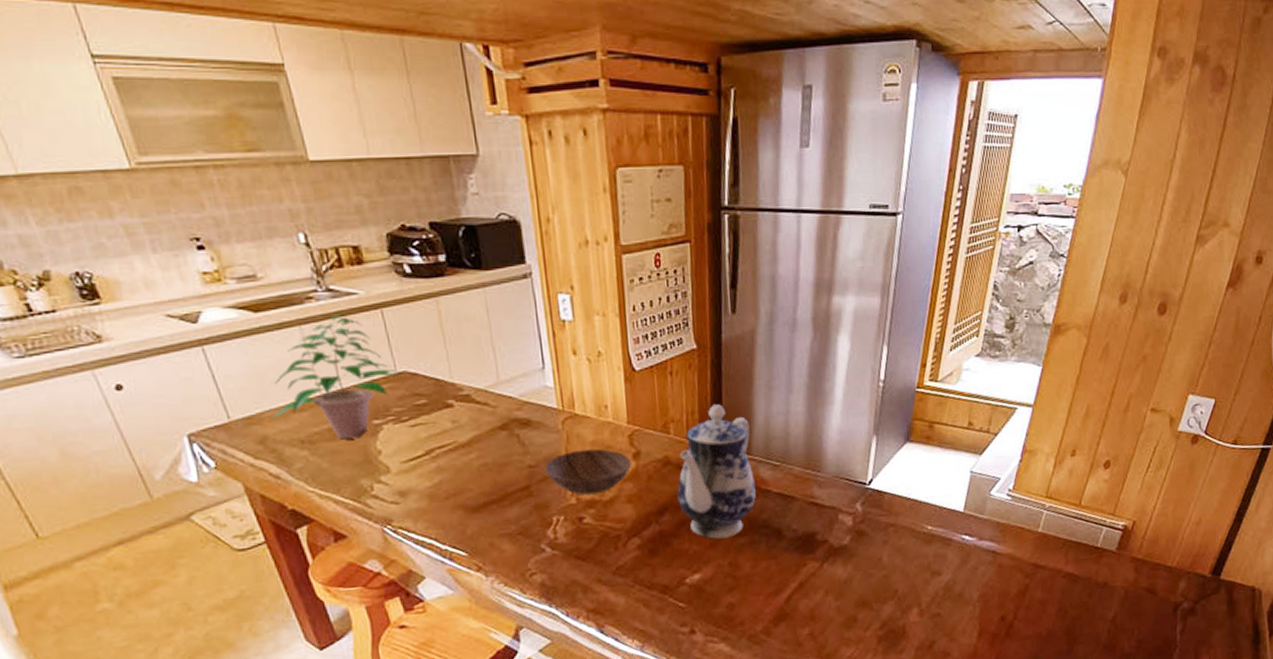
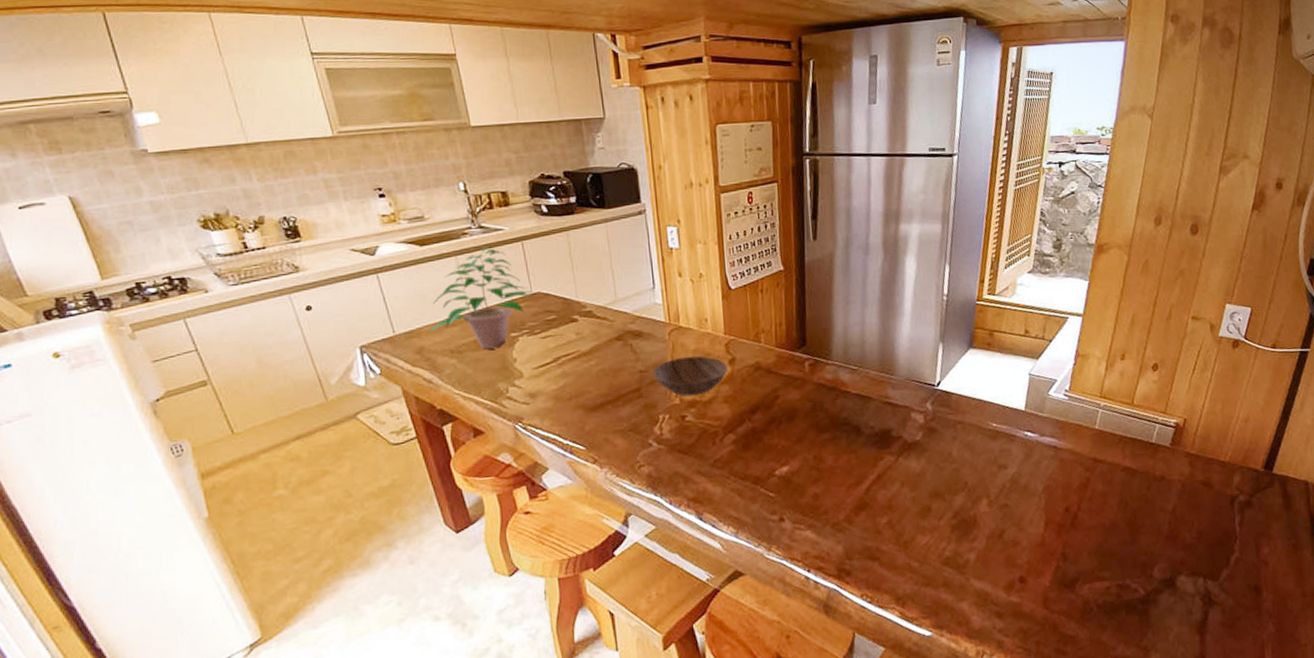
teapot: present [677,404,756,539] -> none [767,317,837,435]

